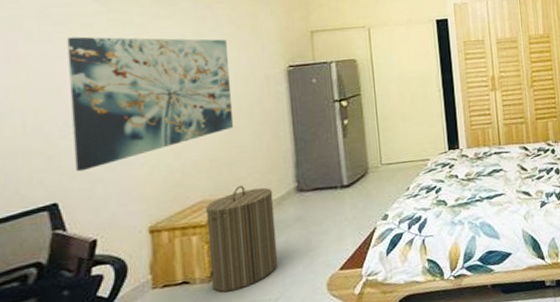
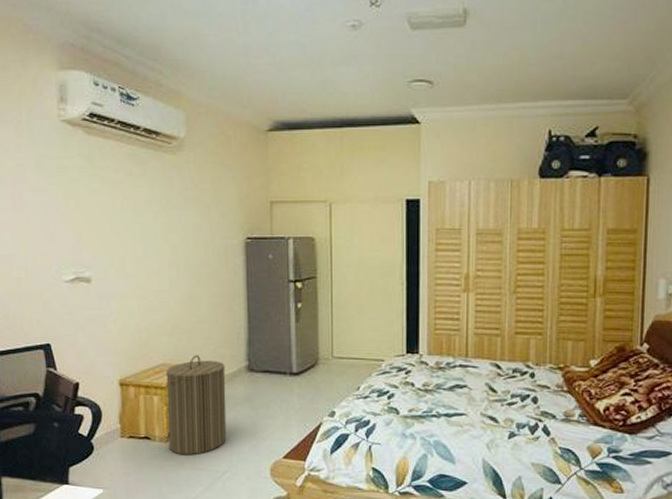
wall art: present [67,36,234,172] -> none [58,189,194,318]

